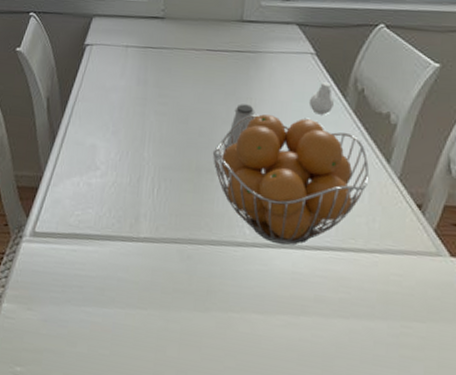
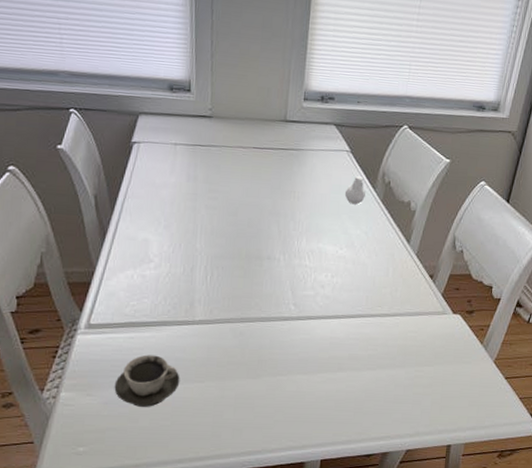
cup: none [54,271,122,331] -> present [114,354,180,407]
fruit basket: present [212,114,370,246] -> none [260,205,394,317]
saltshaker: present [225,104,256,148] -> none [272,197,299,236]

